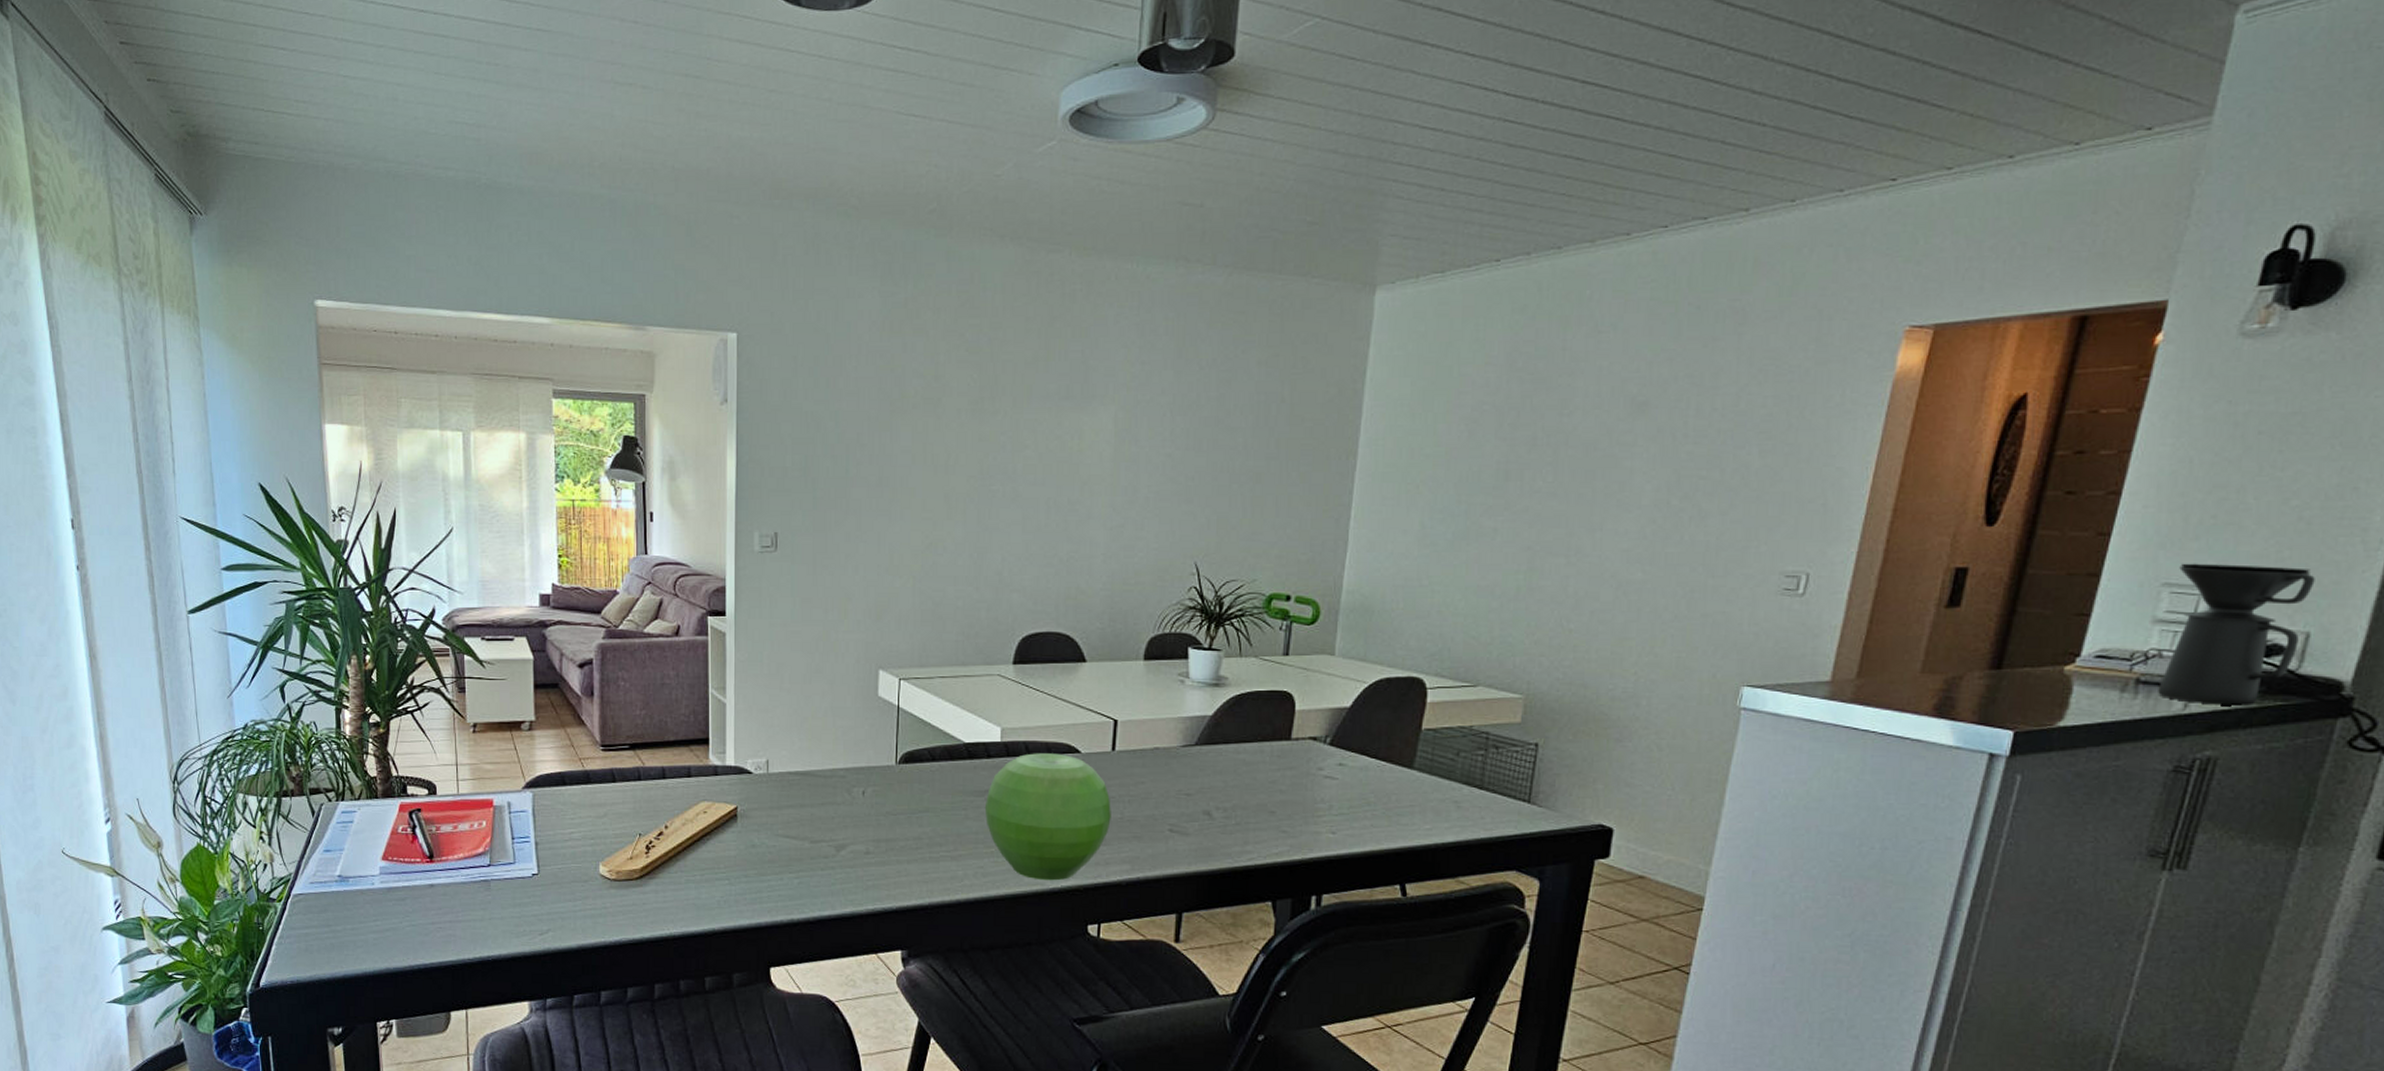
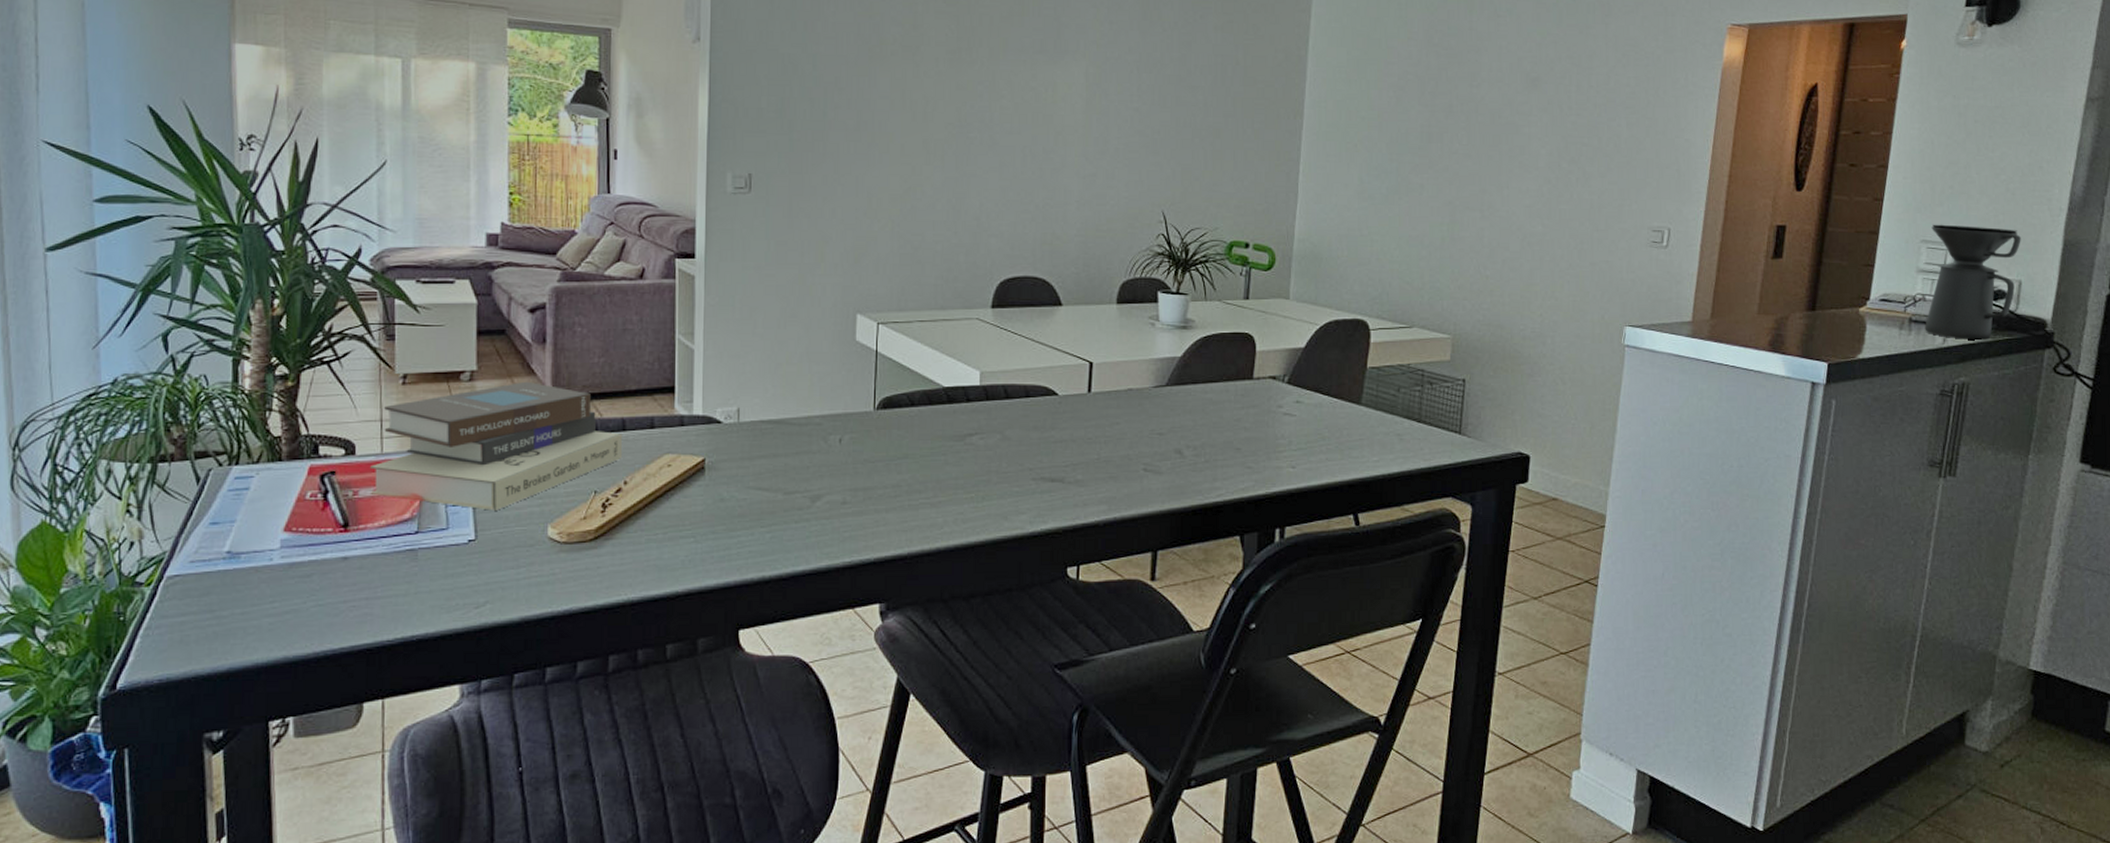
books: none [449,731,663,848] -> present [370,381,623,511]
fruit: present [984,753,1111,881] -> none [964,396,1088,524]

